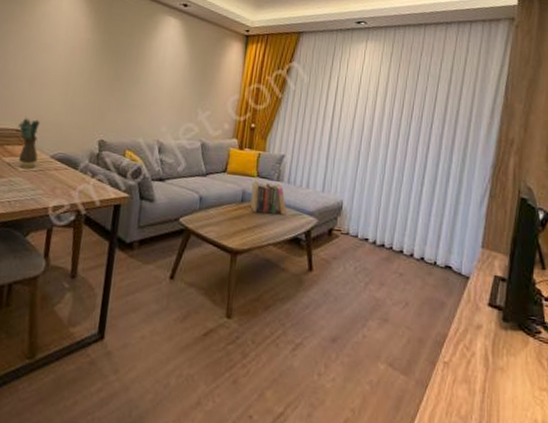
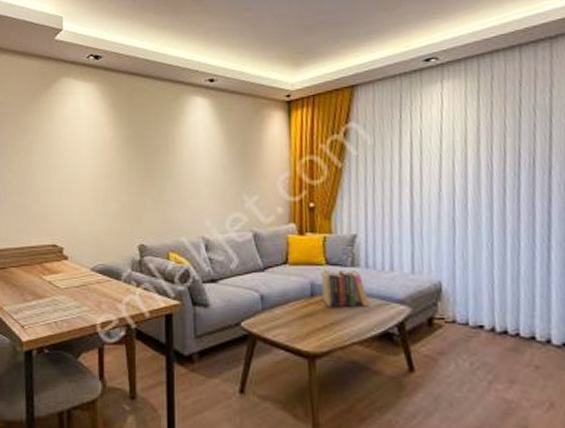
vase: present [18,117,40,170] -> none [54,230,79,286]

